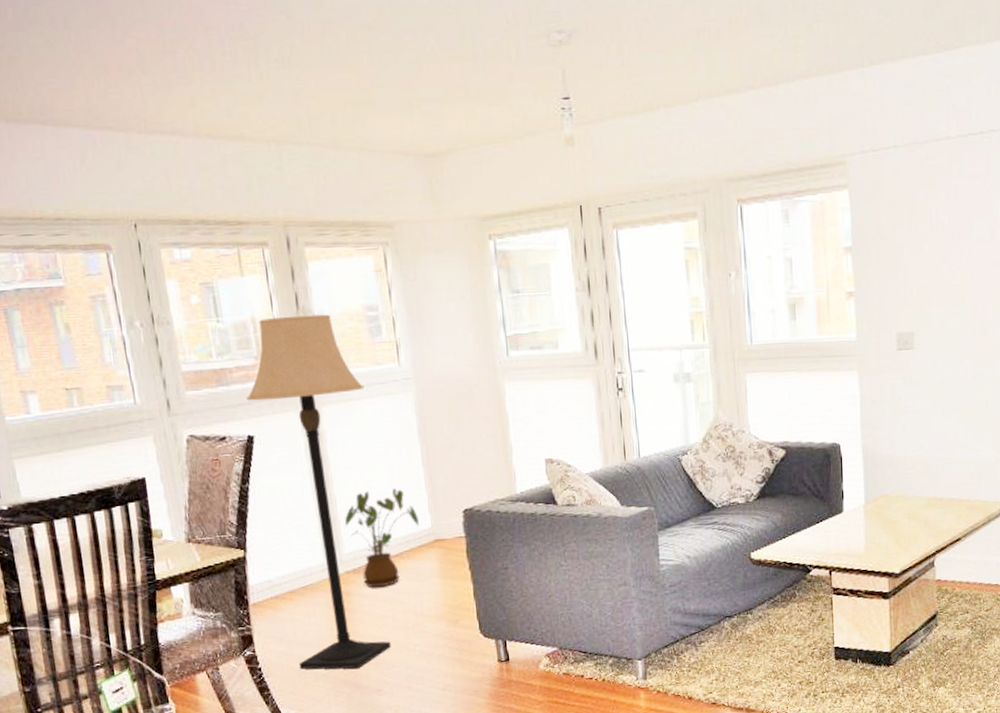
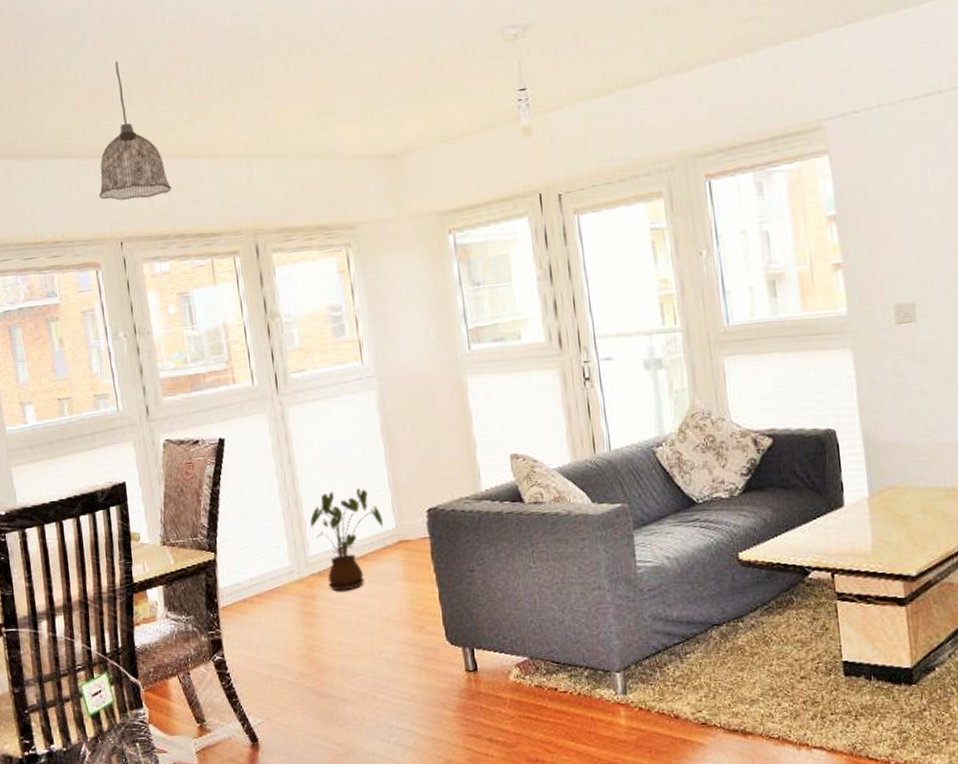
pendant lamp: none [107,23,193,179] -> present [99,61,173,201]
lamp: present [246,314,392,670] -> none [218,316,357,677]

